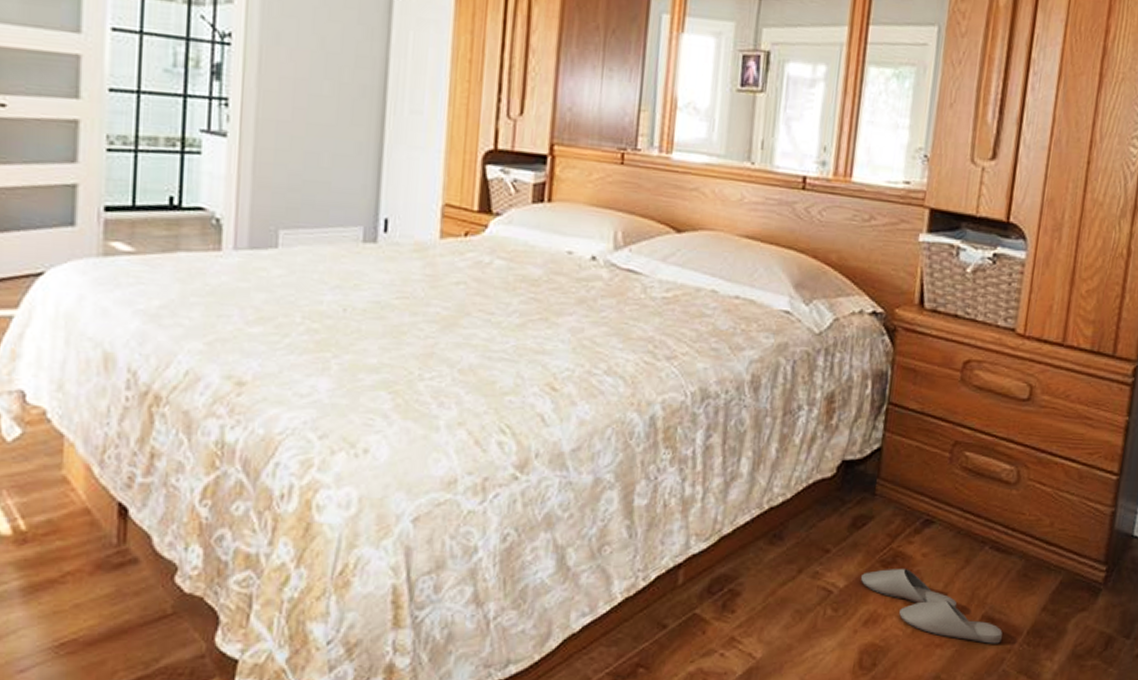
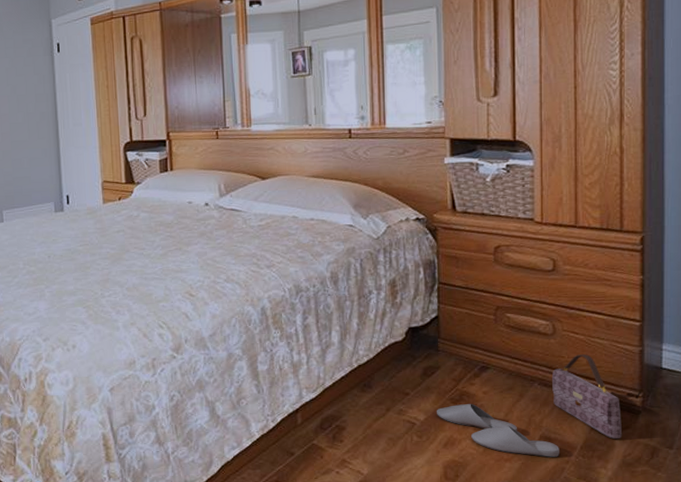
handbag: none [1004,512,1080,623] -> present [552,354,622,439]

